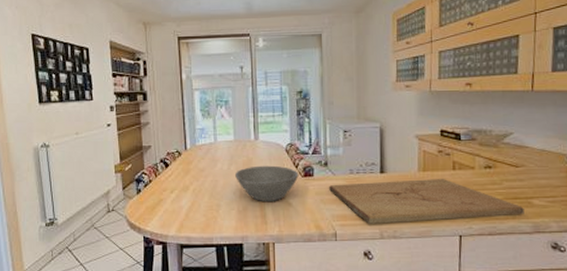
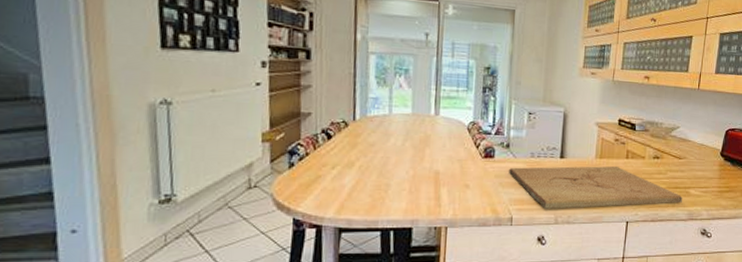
bowl: present [234,165,299,202] -> none [409,143,480,184]

